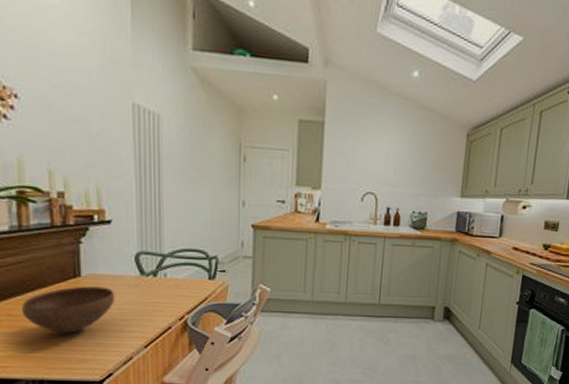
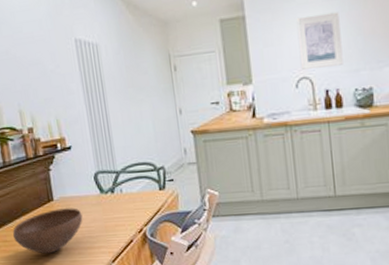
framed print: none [368,134,411,188] -> present [296,11,343,70]

